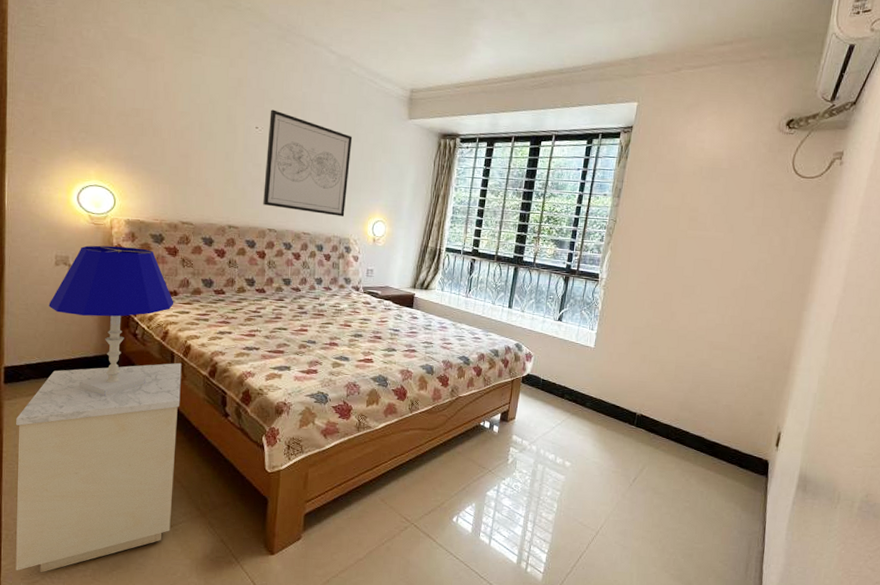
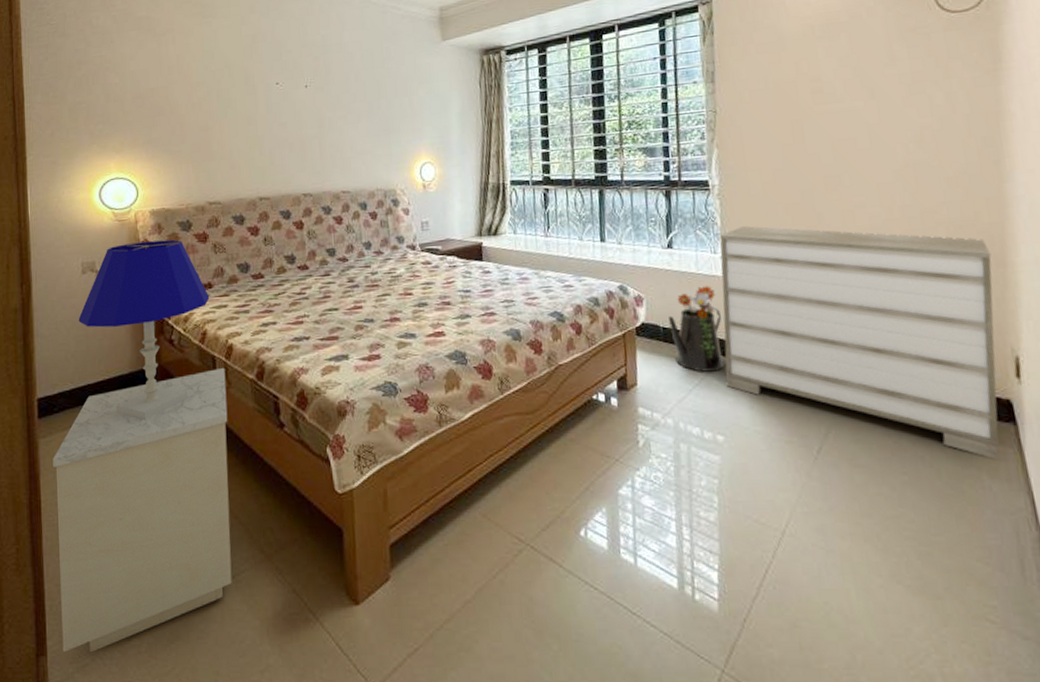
wall art: present [263,109,353,217] -> none [289,60,386,168]
watering can: none [547,353,587,416] -> present [668,286,725,372]
dresser: none [580,313,782,498] -> present [719,226,999,459]

